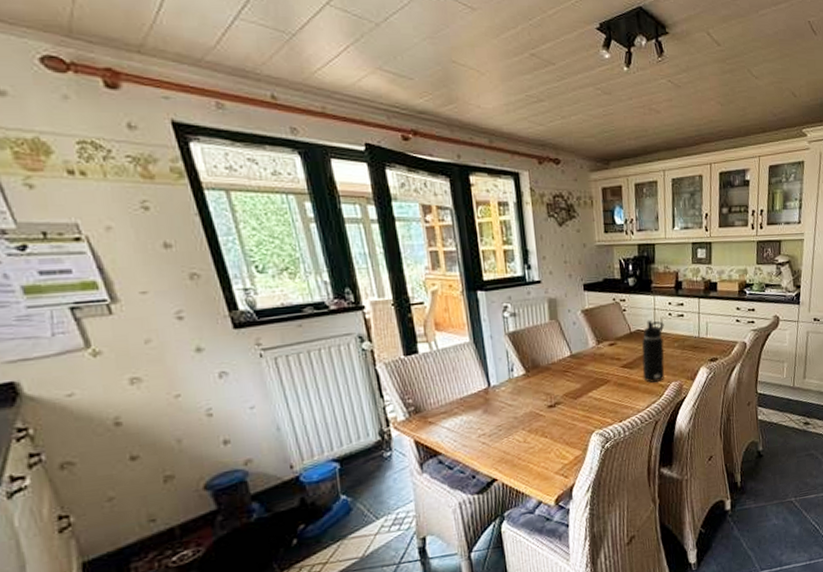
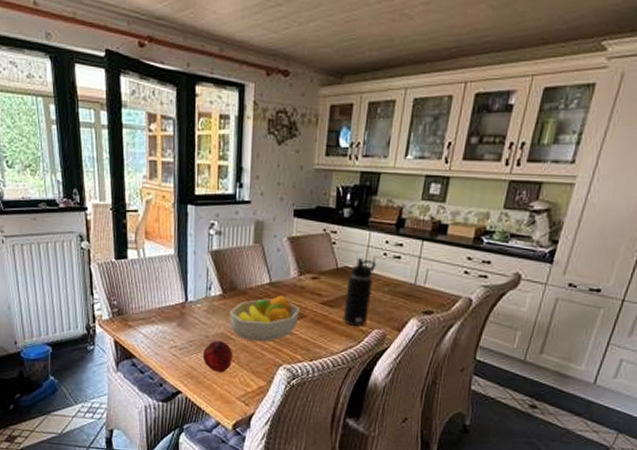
apple: none [513,419,545,452] -> present [202,341,232,373]
fruit bowl: none [534,365,604,414] -> present [228,295,301,343]

